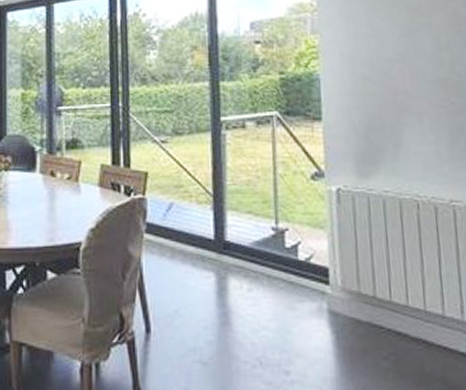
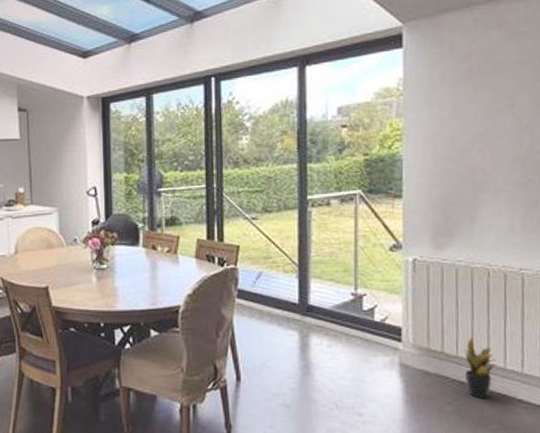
potted plant: none [395,278,438,352] -> present [461,336,499,398]

